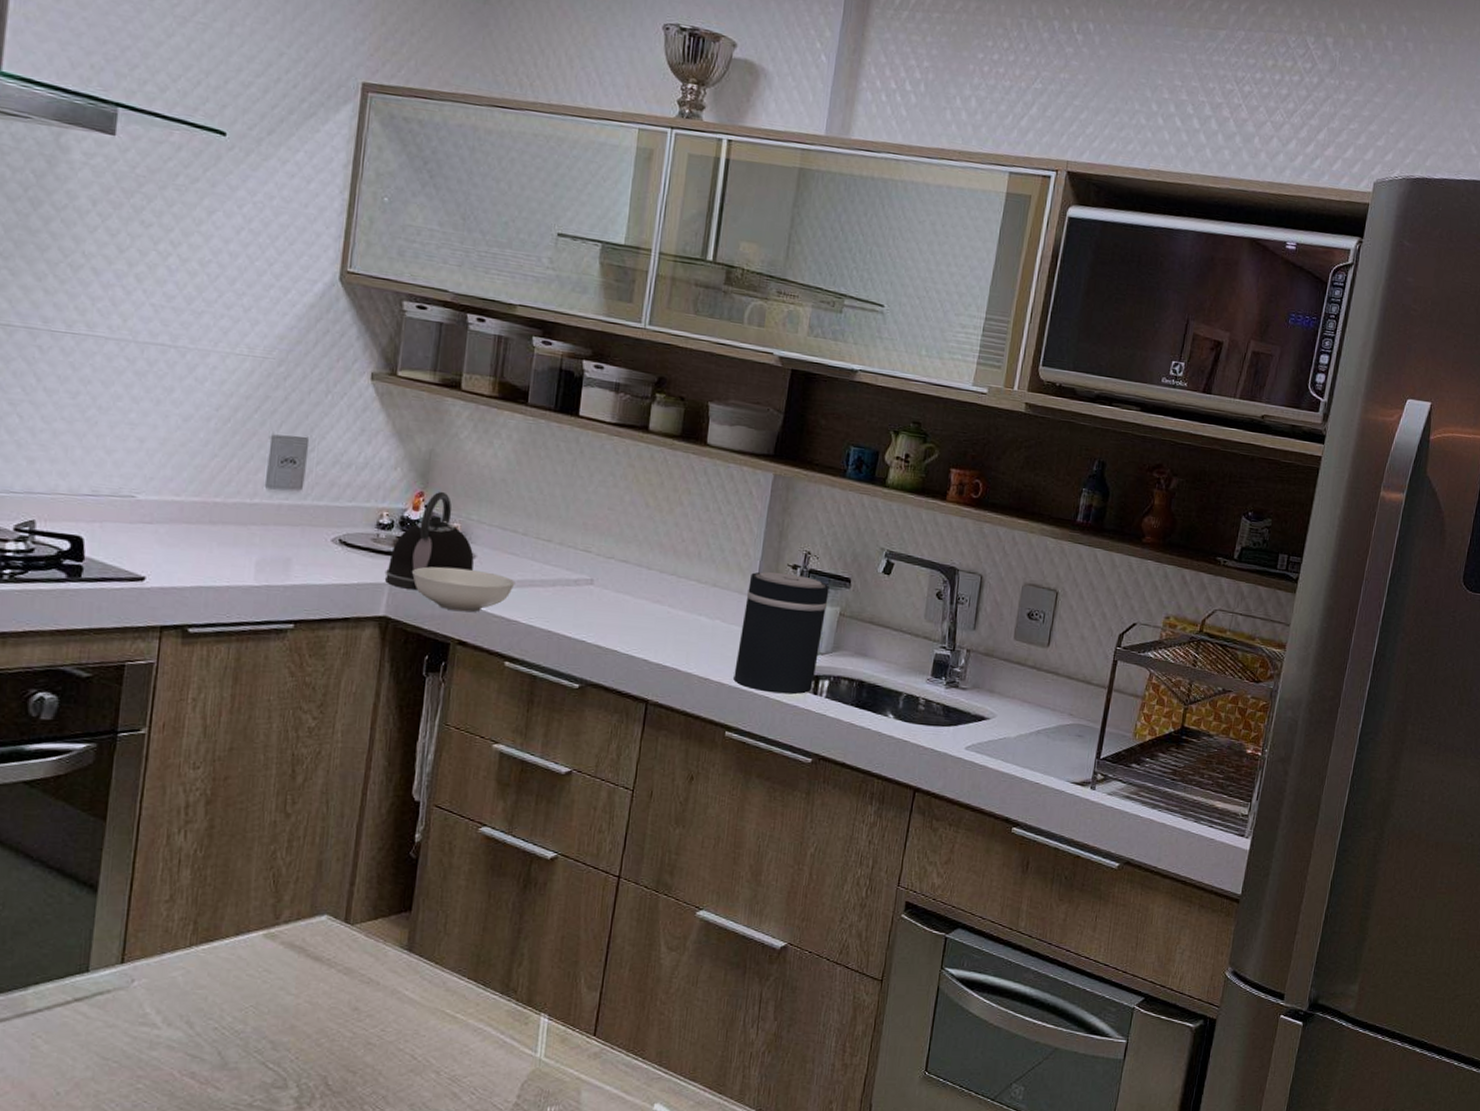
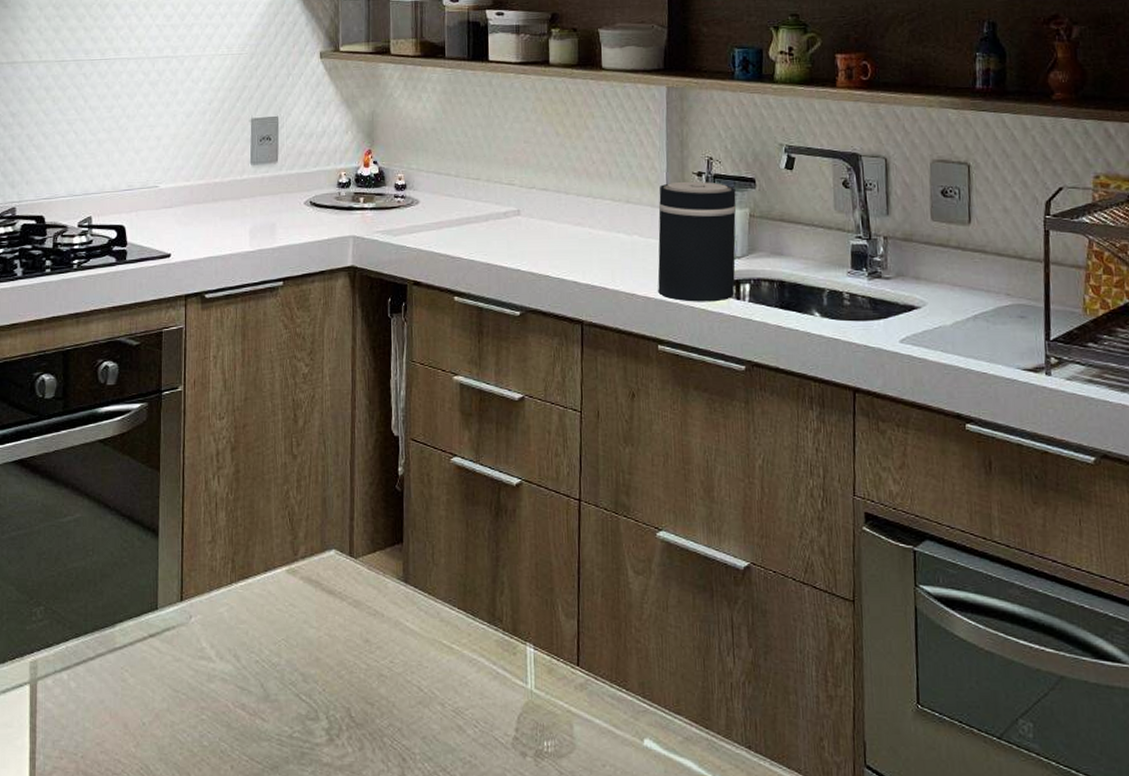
kettle: present [384,491,474,591] -> none [348,147,418,240]
bowl: present [411,566,516,612] -> none [369,214,454,255]

